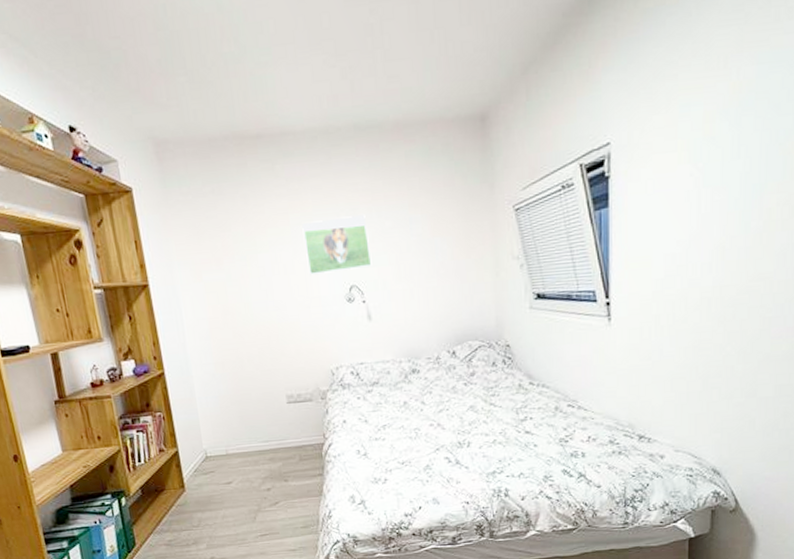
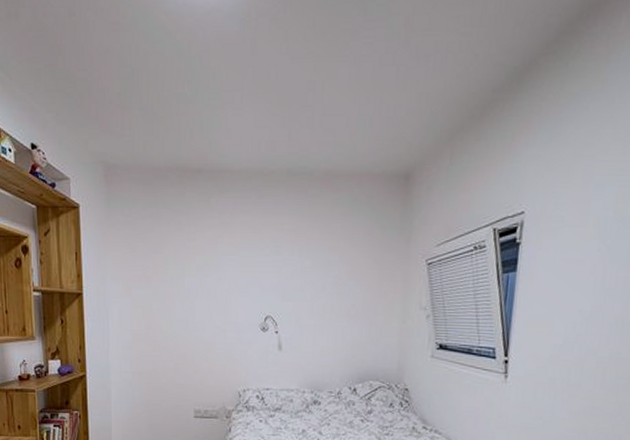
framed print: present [302,215,372,275] -> none [228,252,289,302]

